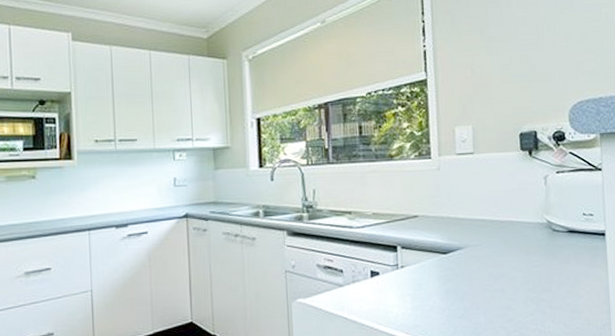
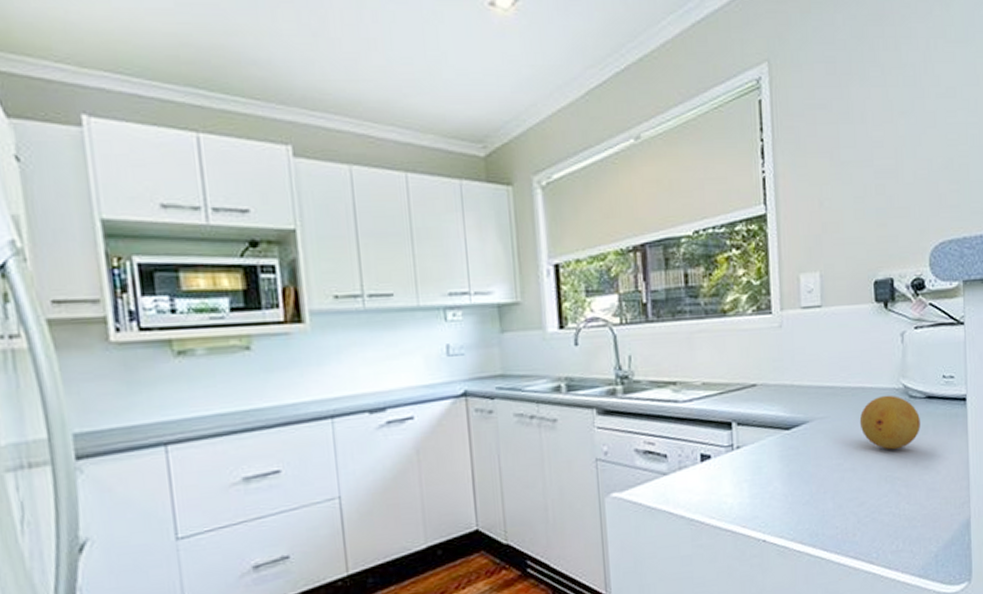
fruit: none [508,228,563,275] -> present [859,395,920,450]

